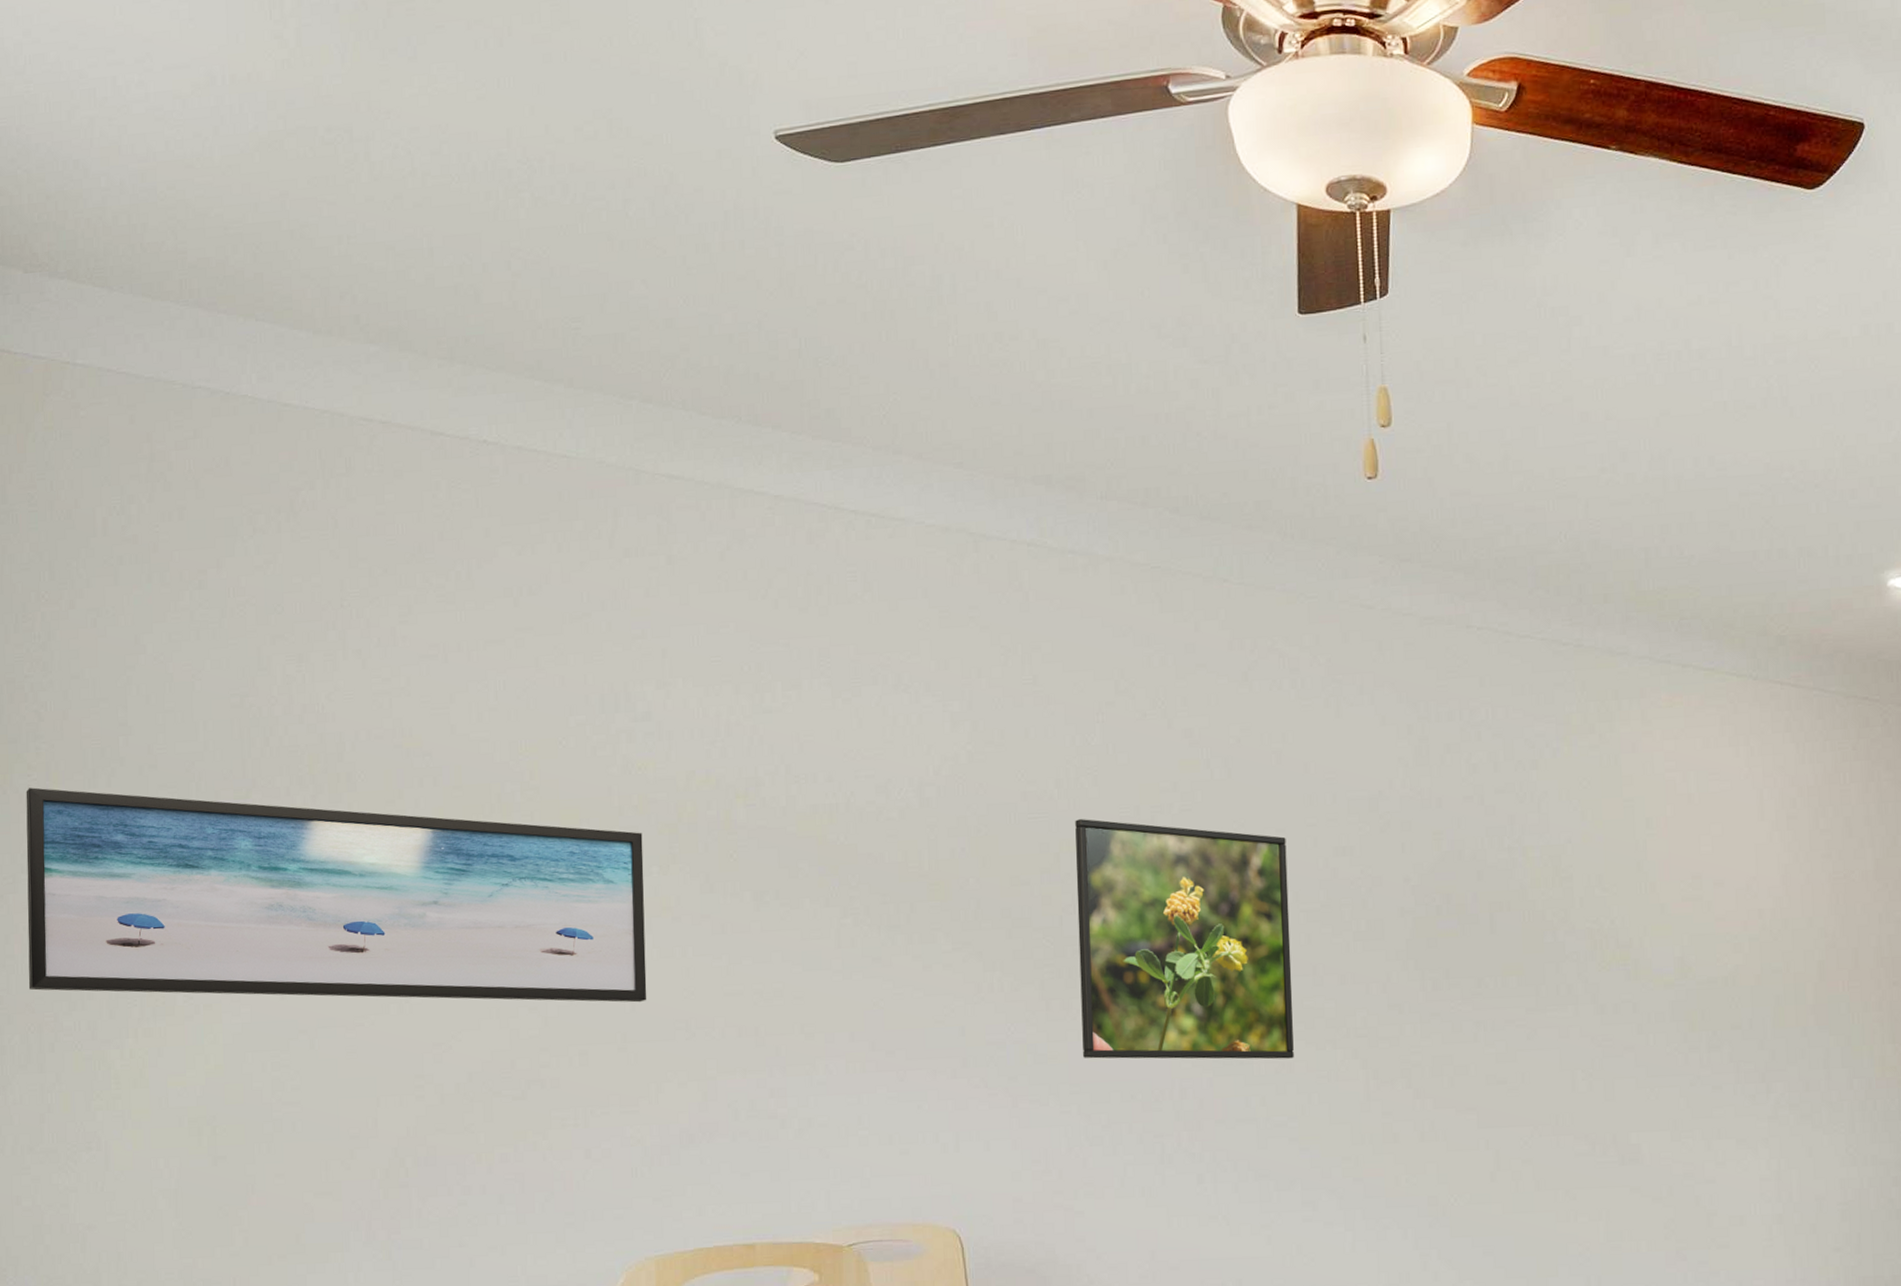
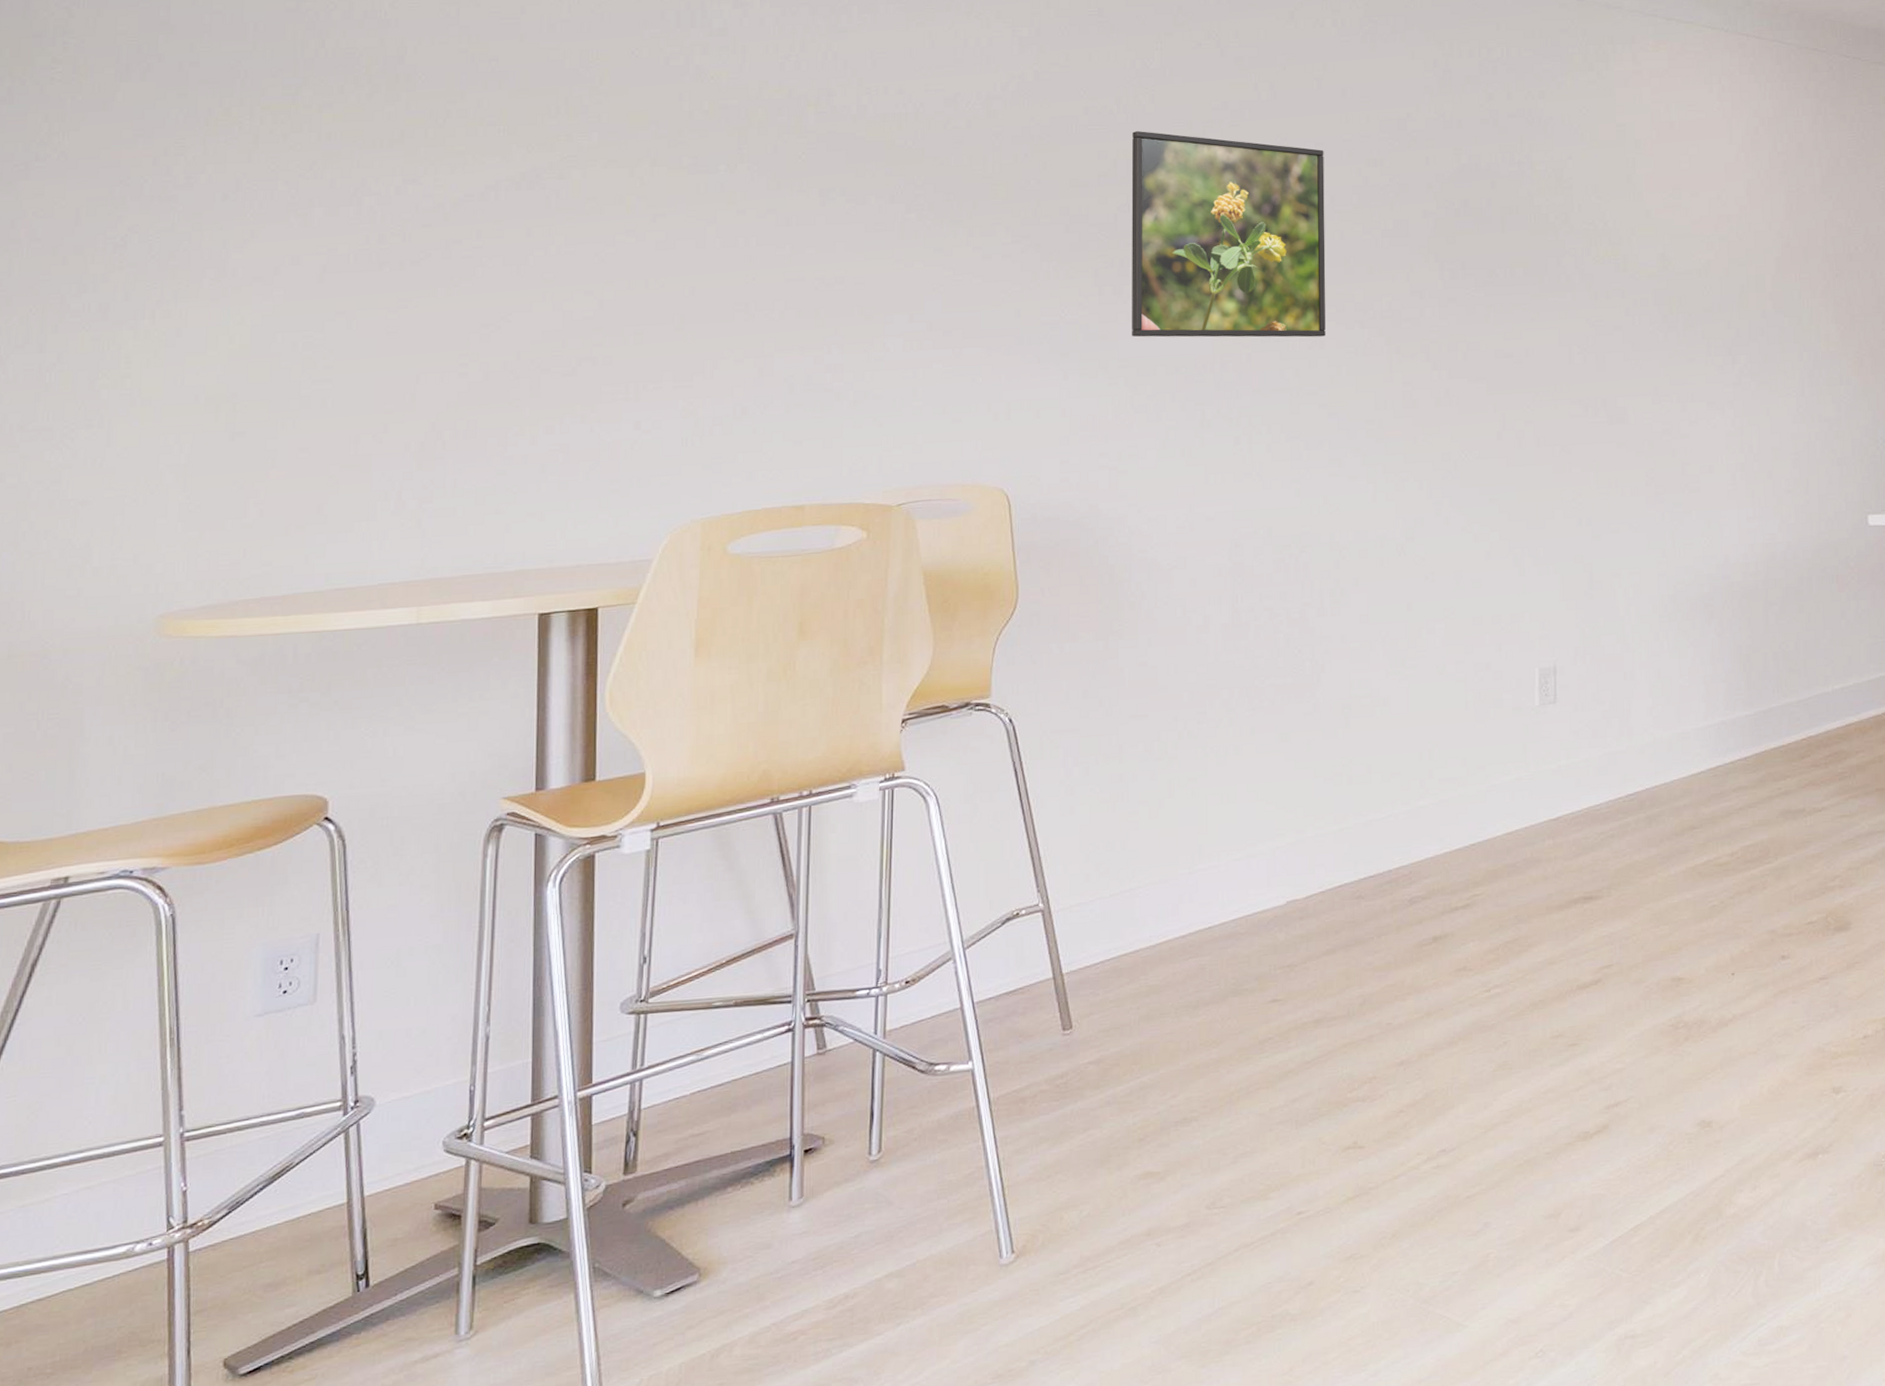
wall art: present [26,787,647,1003] -> none [33,80,712,287]

